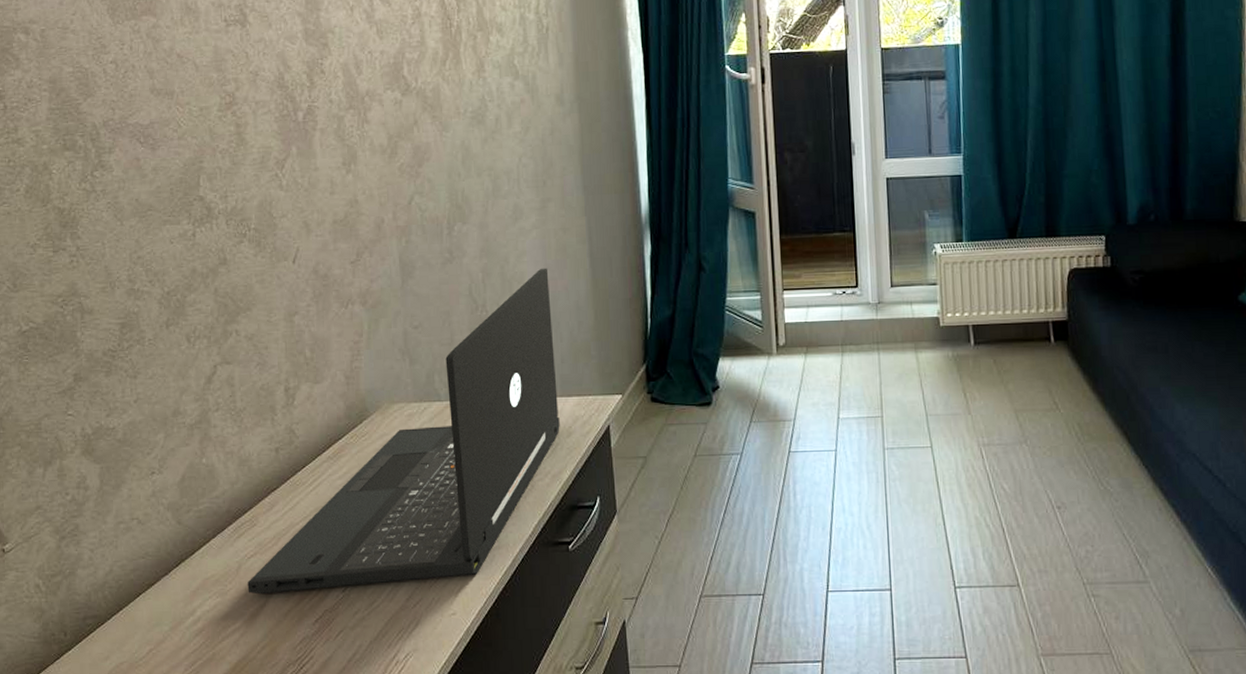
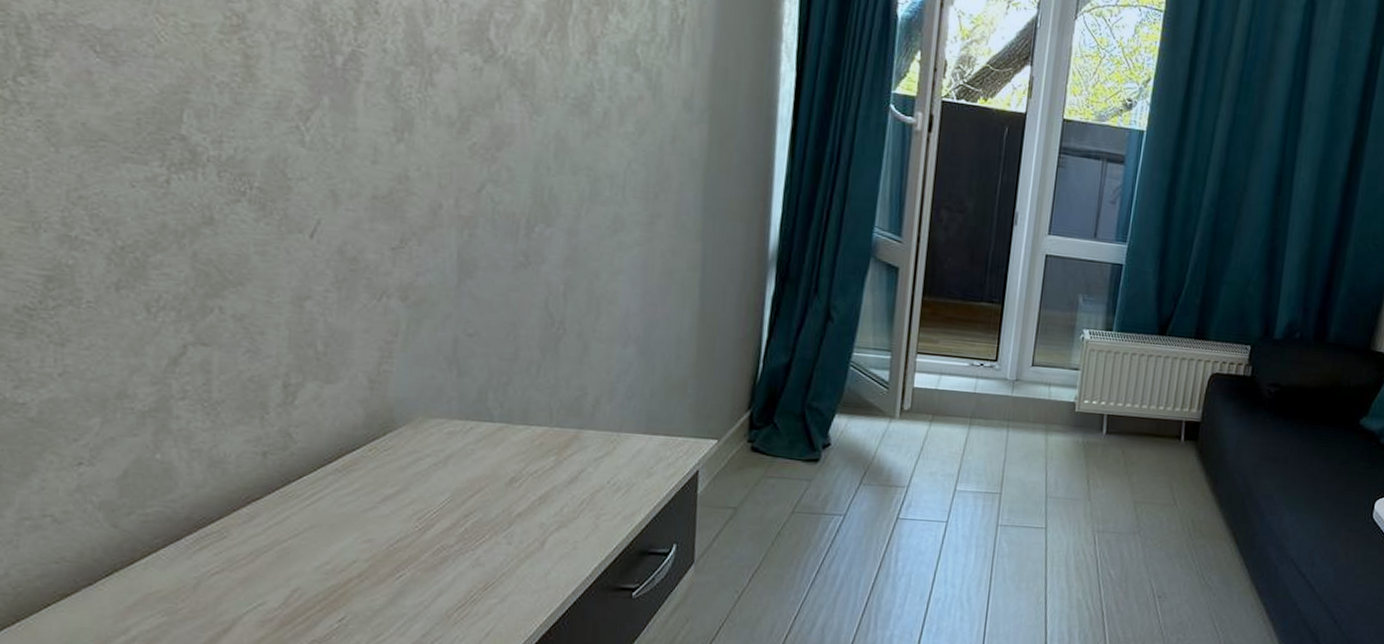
laptop: present [247,268,560,595] -> none [207,290,648,617]

